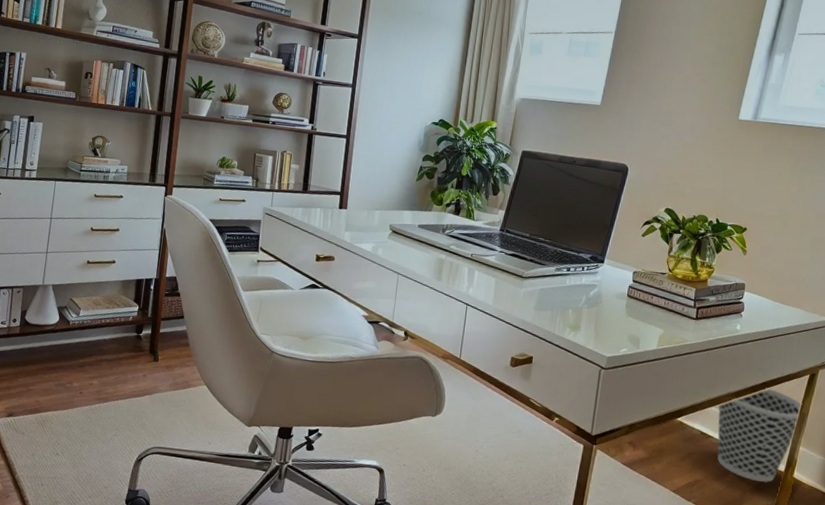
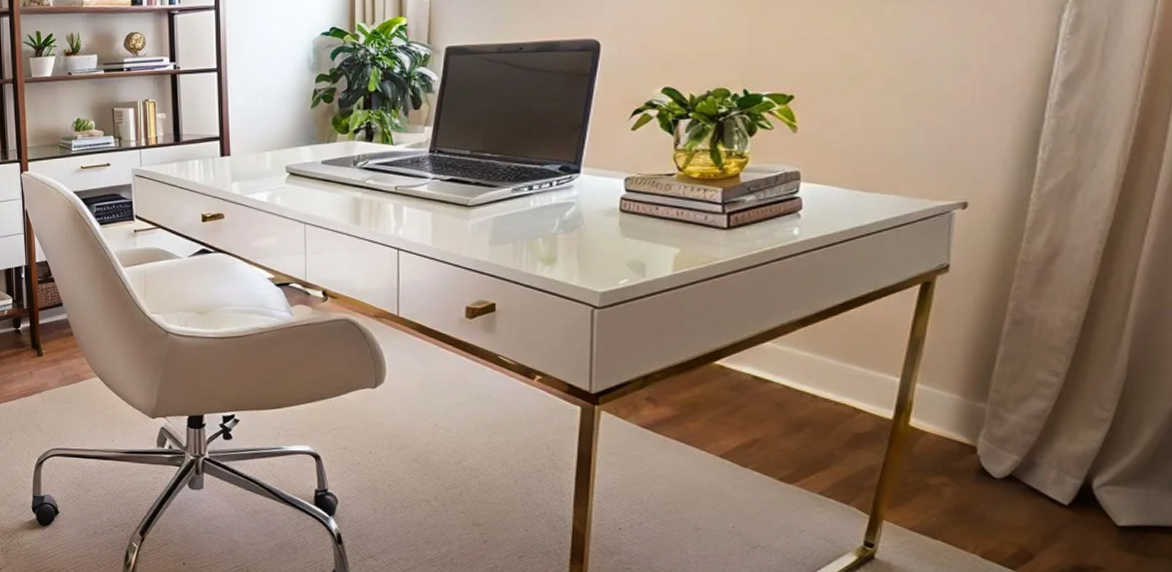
wastebasket: present [717,387,802,483] -> none [776,308,913,436]

